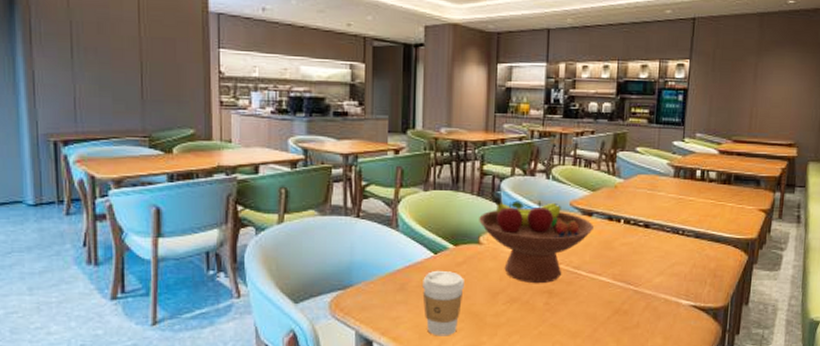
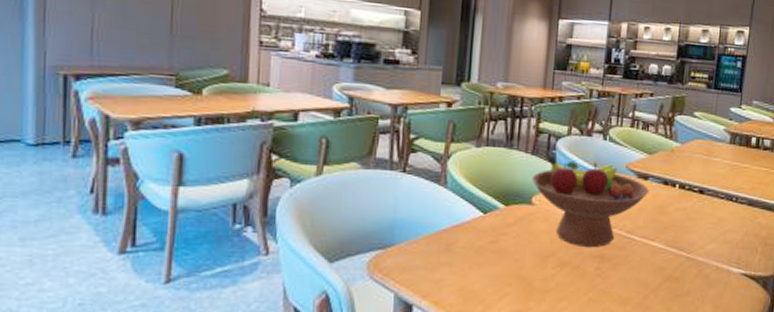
coffee cup: present [422,270,464,336] -> none [469,230,514,301]

